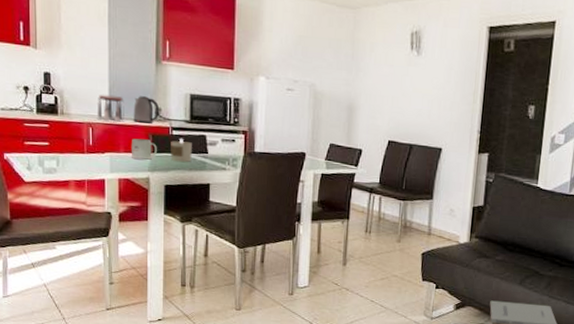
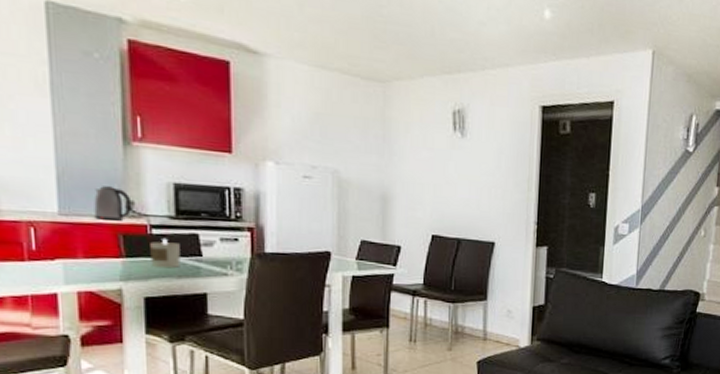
jar: present [97,94,124,123] -> none [40,184,82,221]
mug: present [131,138,157,160] -> none [92,240,131,266]

